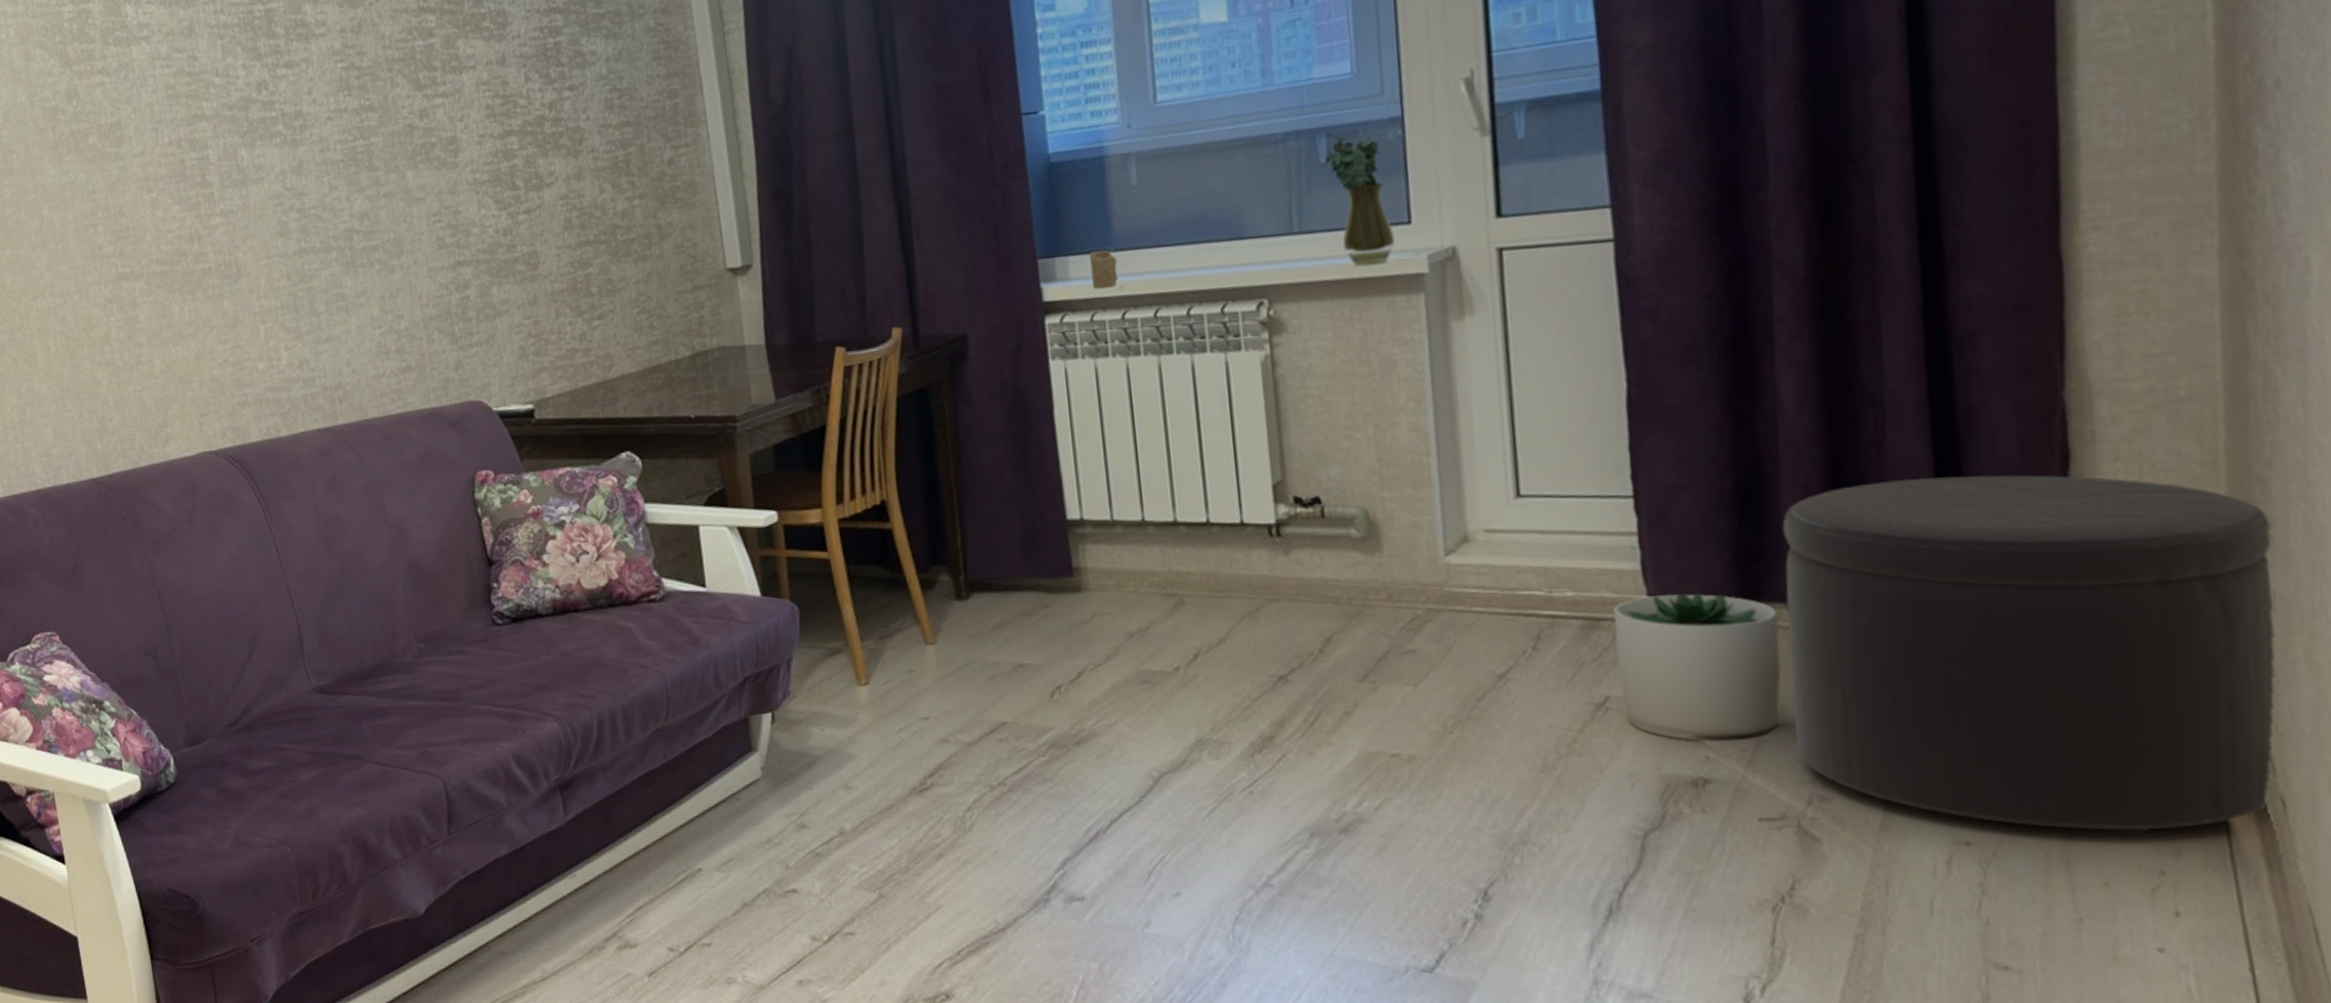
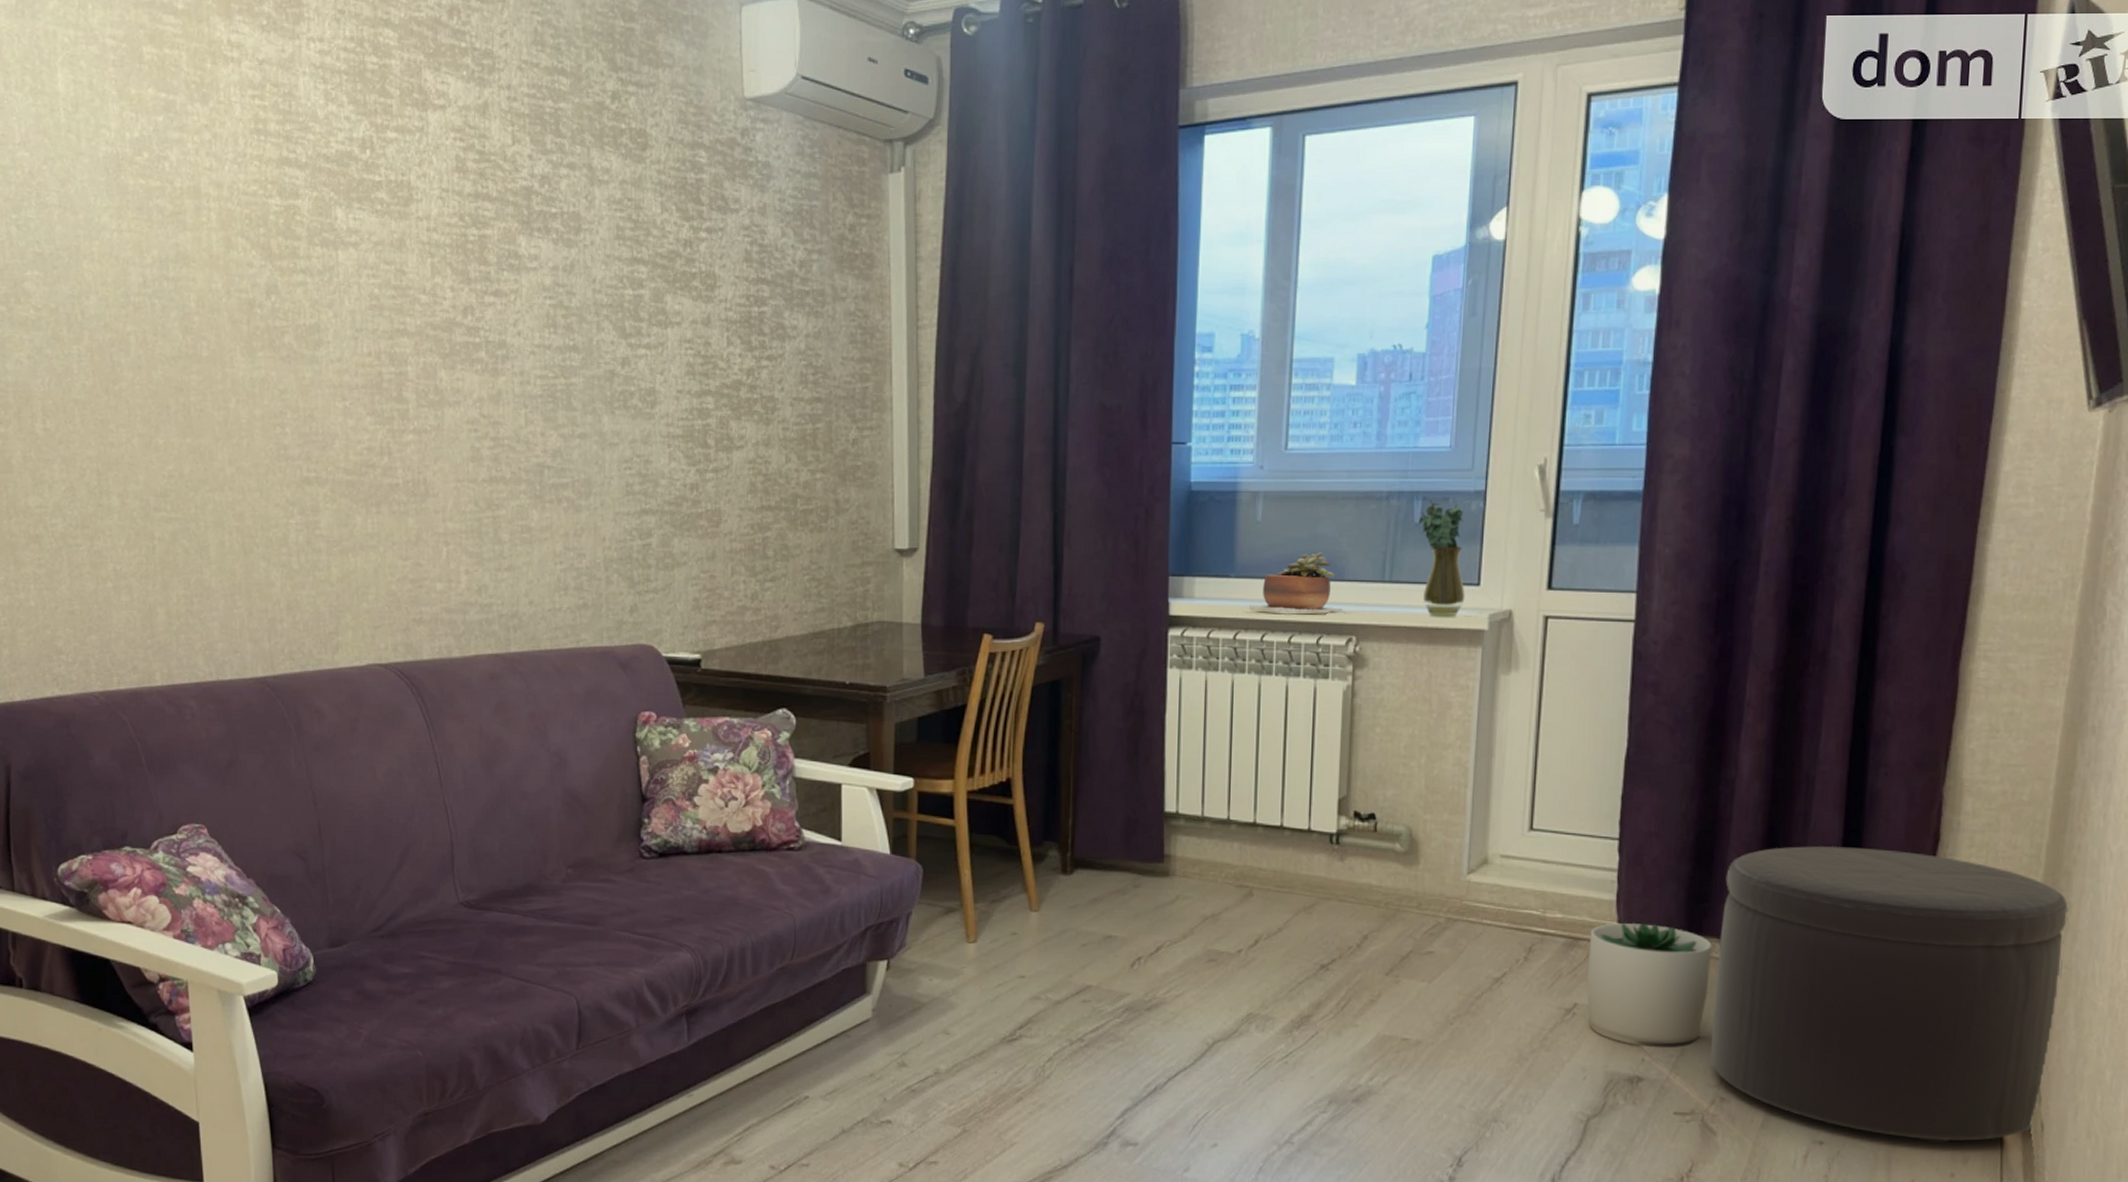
candle: present [1089,250,1119,289] -> none [1213,576,1236,610]
succulent plant: none [1136,210,1251,286] -> present [1249,552,1345,615]

